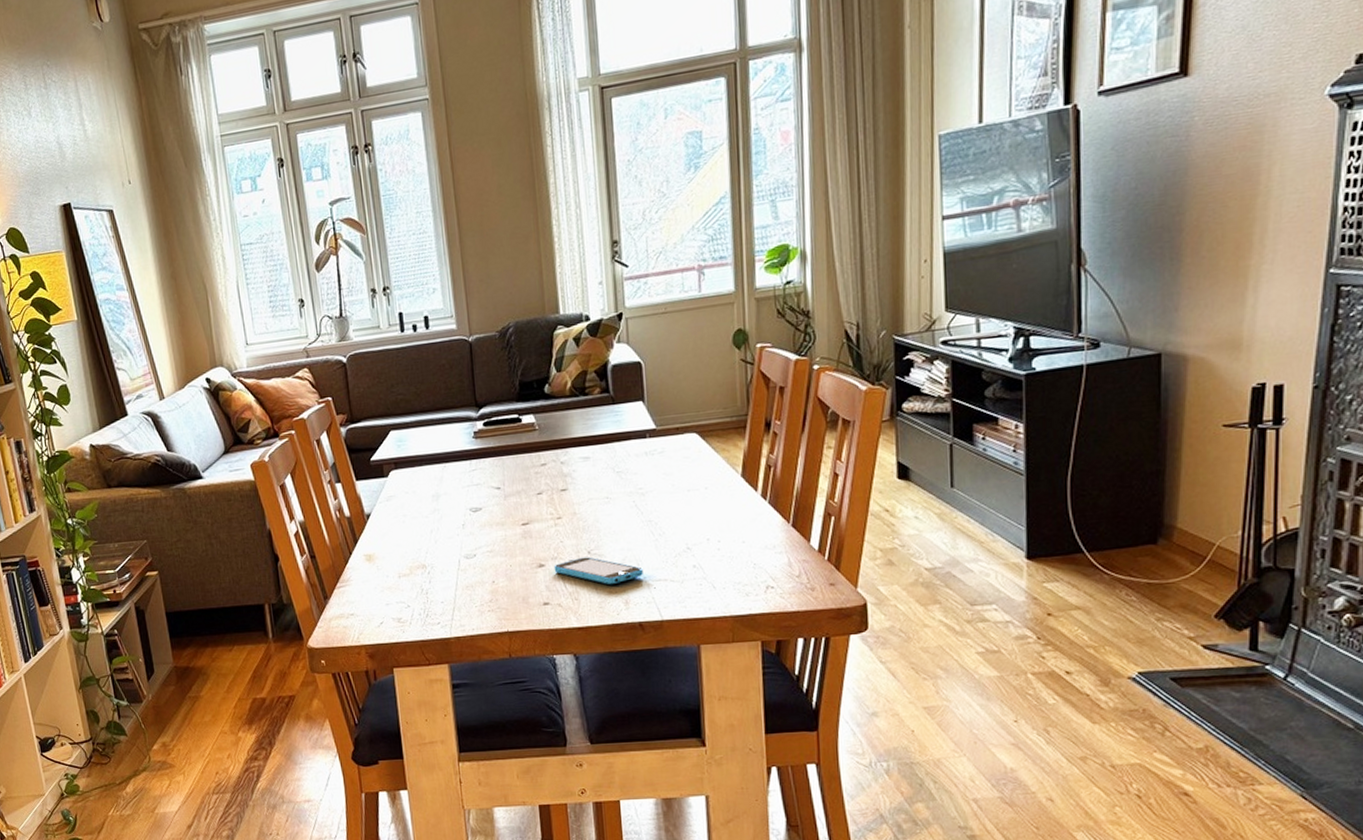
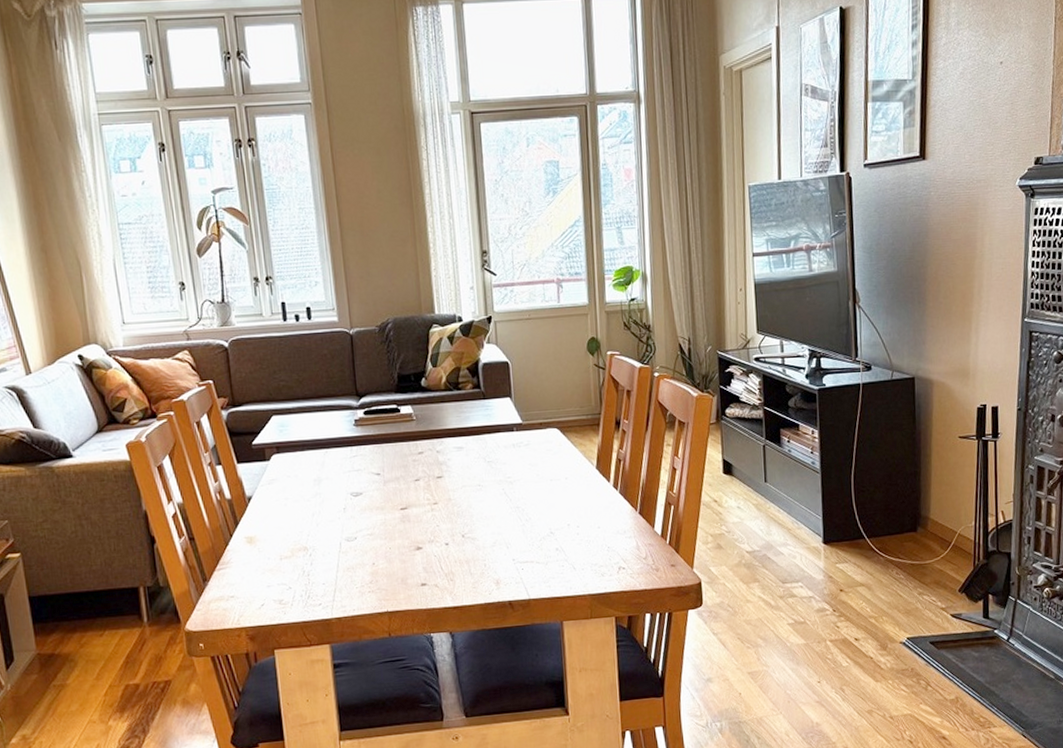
smartphone: present [553,557,643,584] -> none [430,540,512,566]

